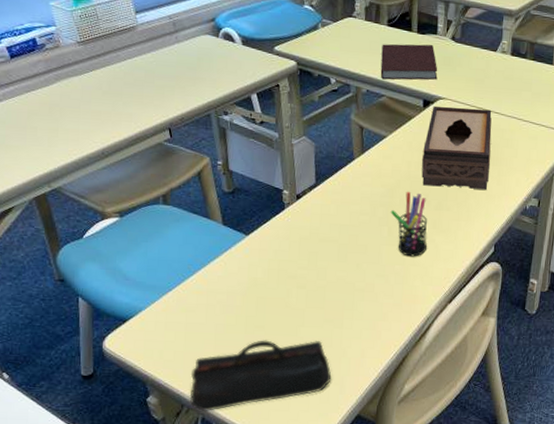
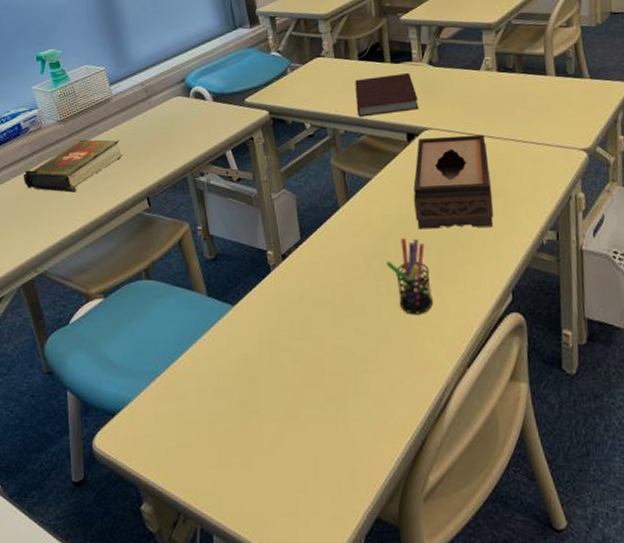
book: none [37,64,147,115] -> present [23,139,124,193]
pencil case: present [189,340,332,412] -> none [185,425,342,521]

